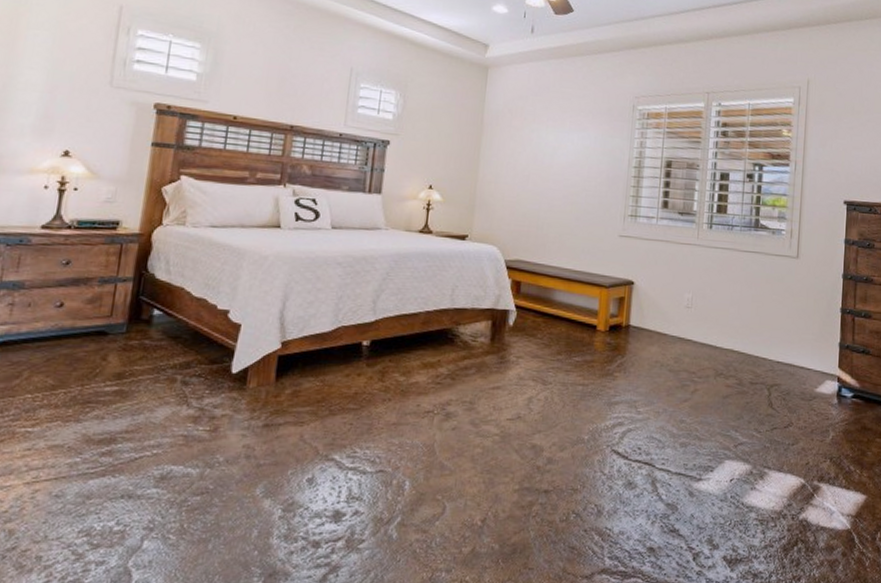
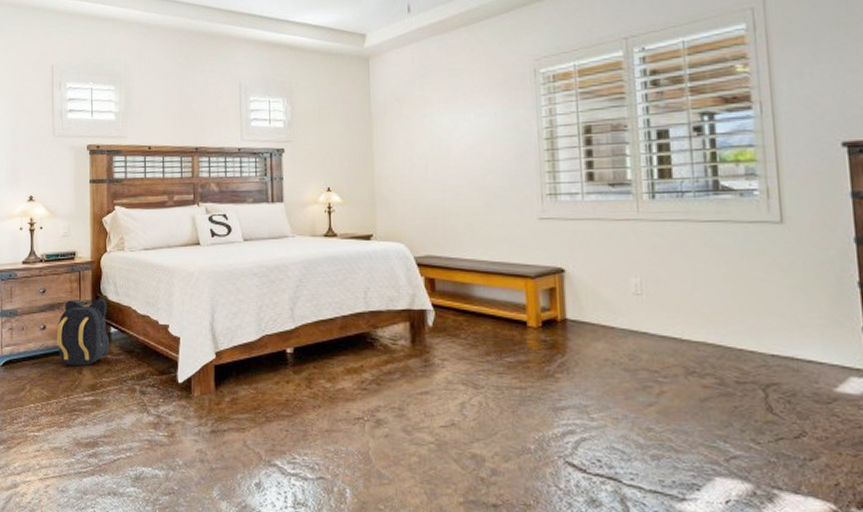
backpack: none [76,275,153,351] -> present [56,298,110,366]

